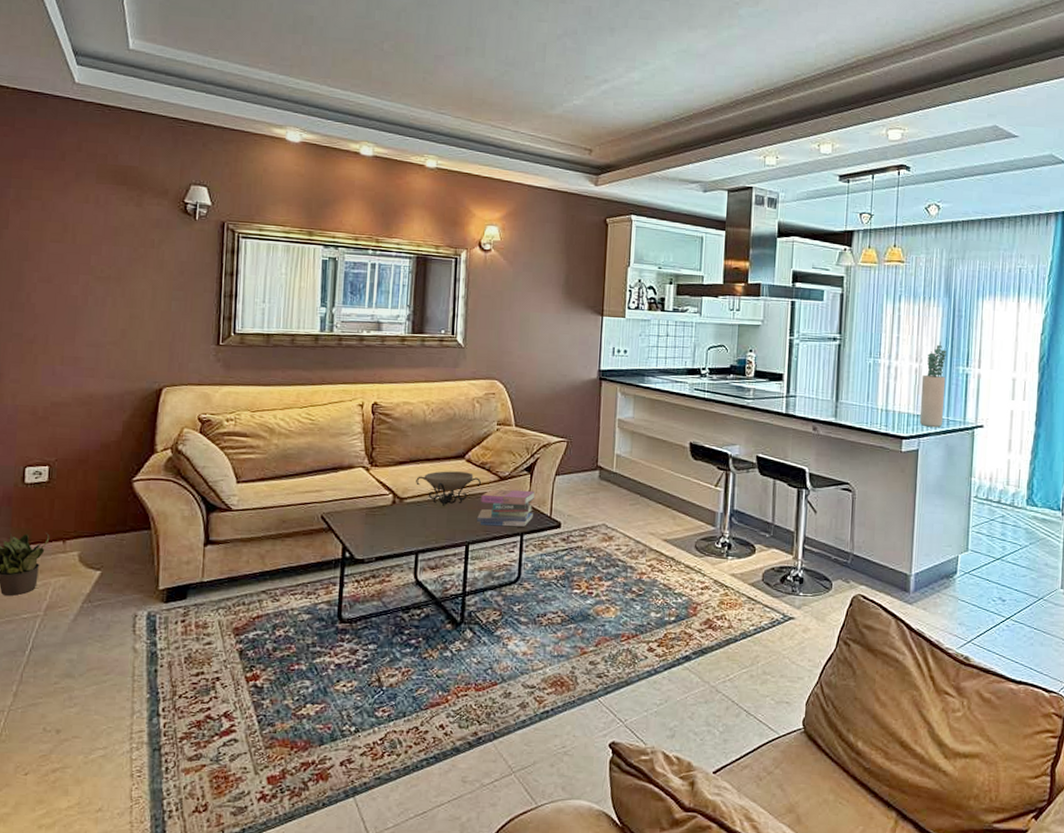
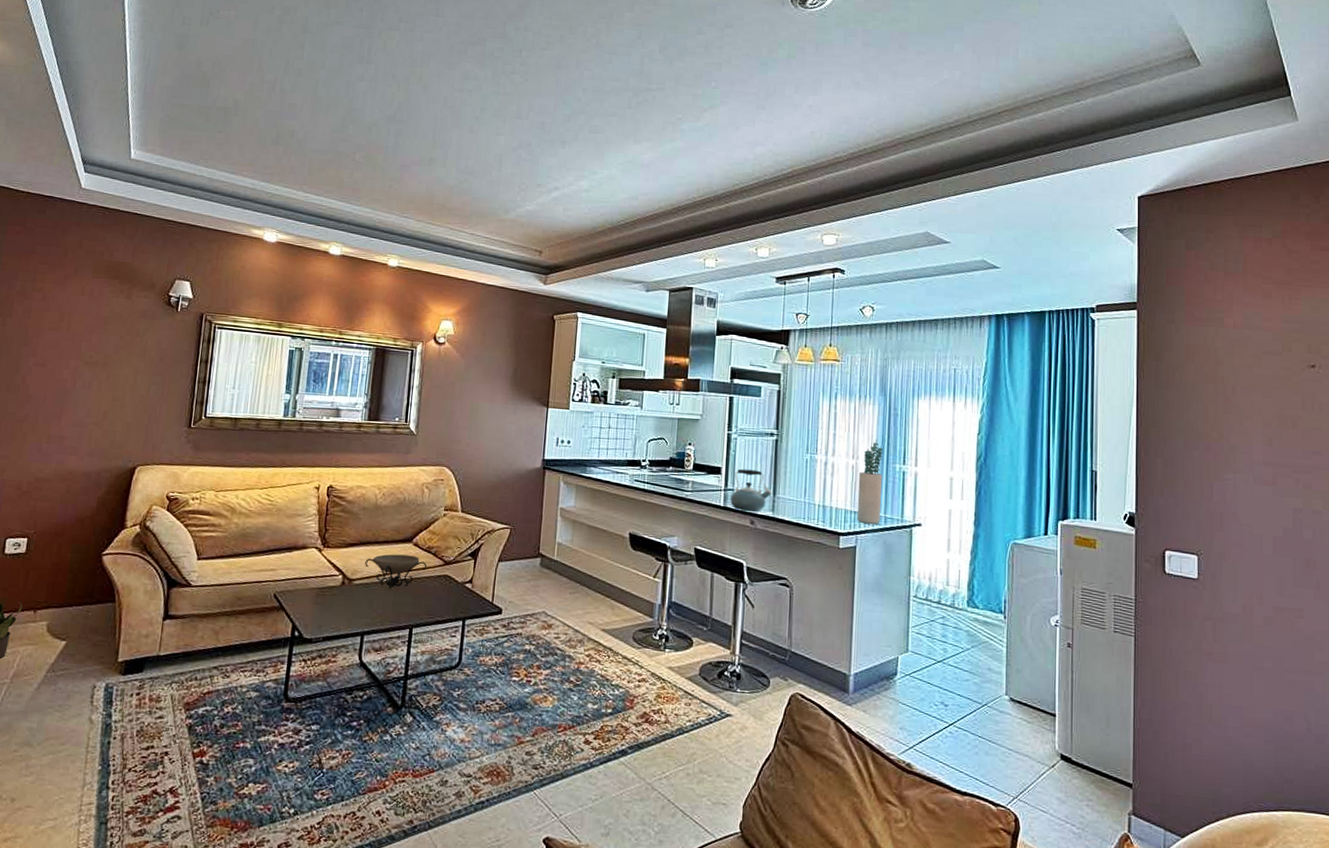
books: present [477,488,535,527] -> none [421,572,478,612]
kettle: none [792,374,835,418] -> present [730,468,772,512]

